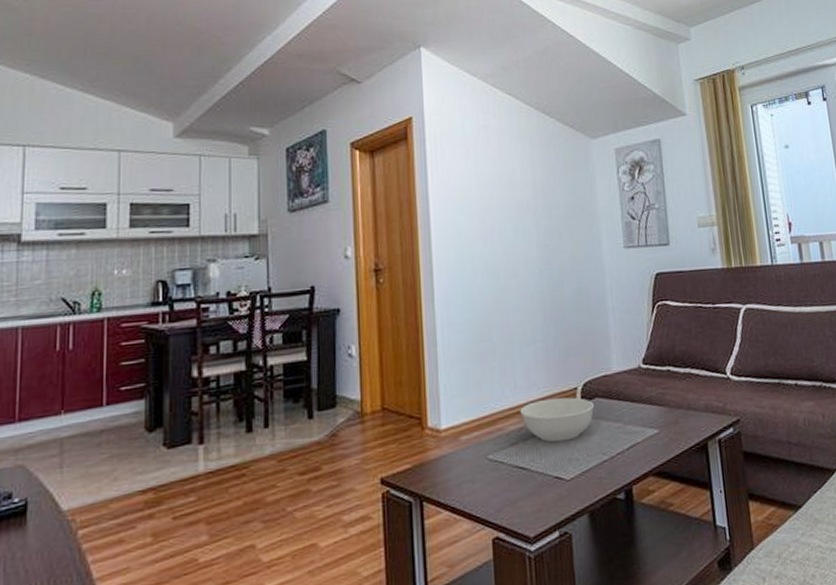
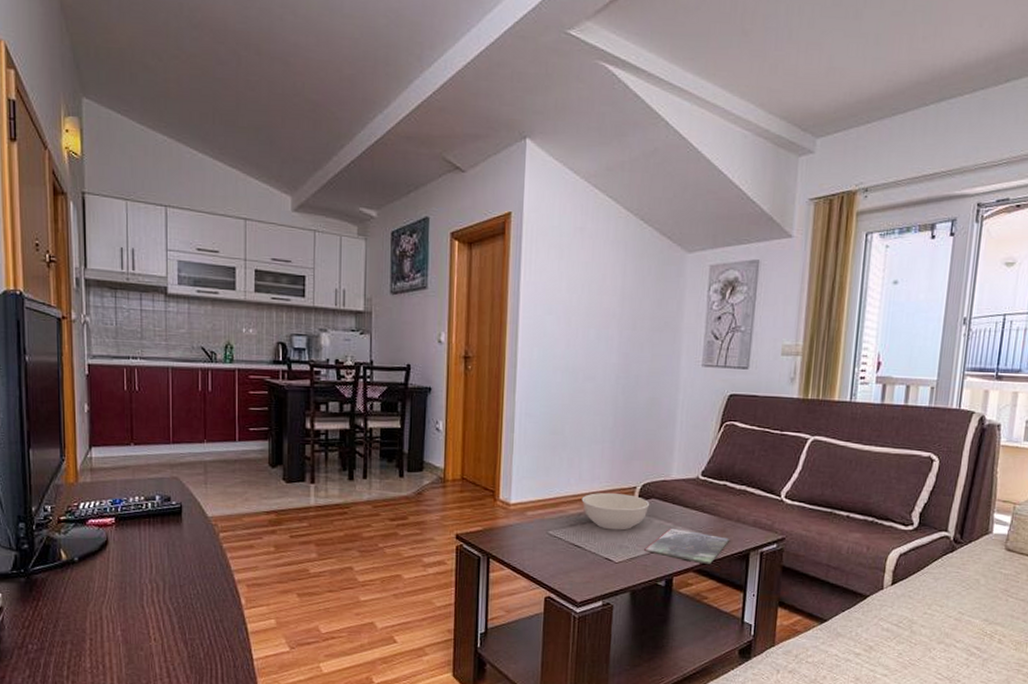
magazine: none [596,428,684,465] -> present [644,528,729,565]

